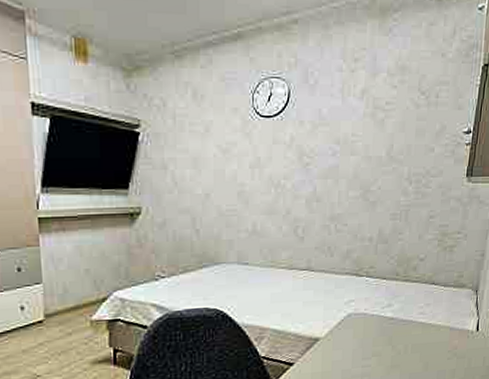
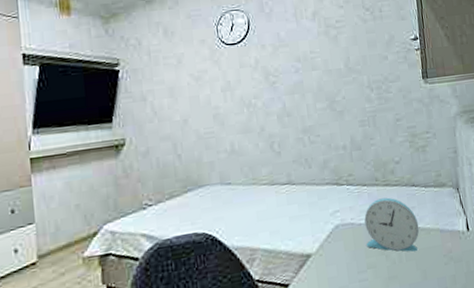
alarm clock: none [375,292,431,345] -> present [364,197,420,252]

